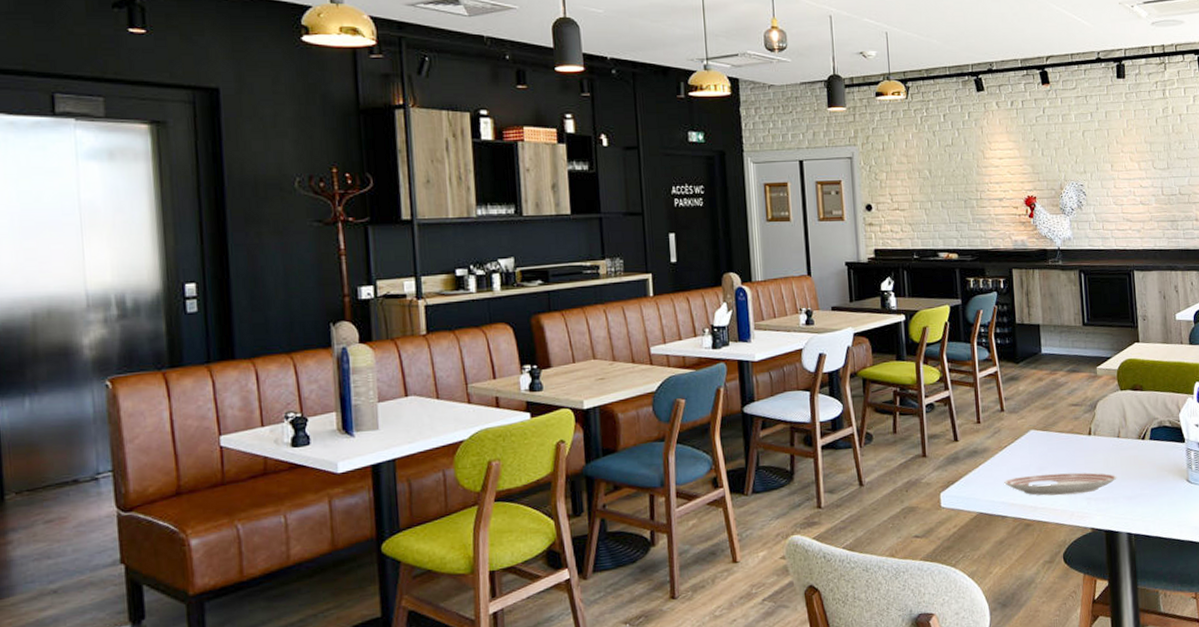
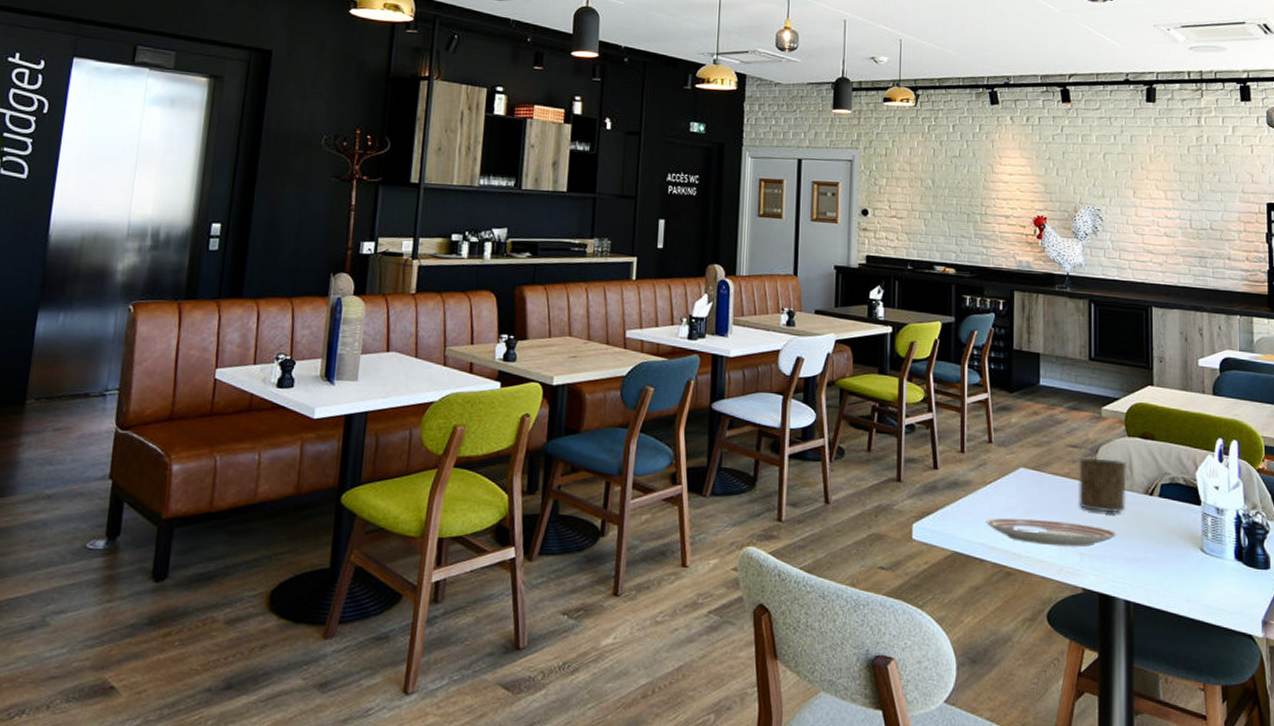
cup: none [1080,411,1123,460] -> present [1078,458,1128,514]

